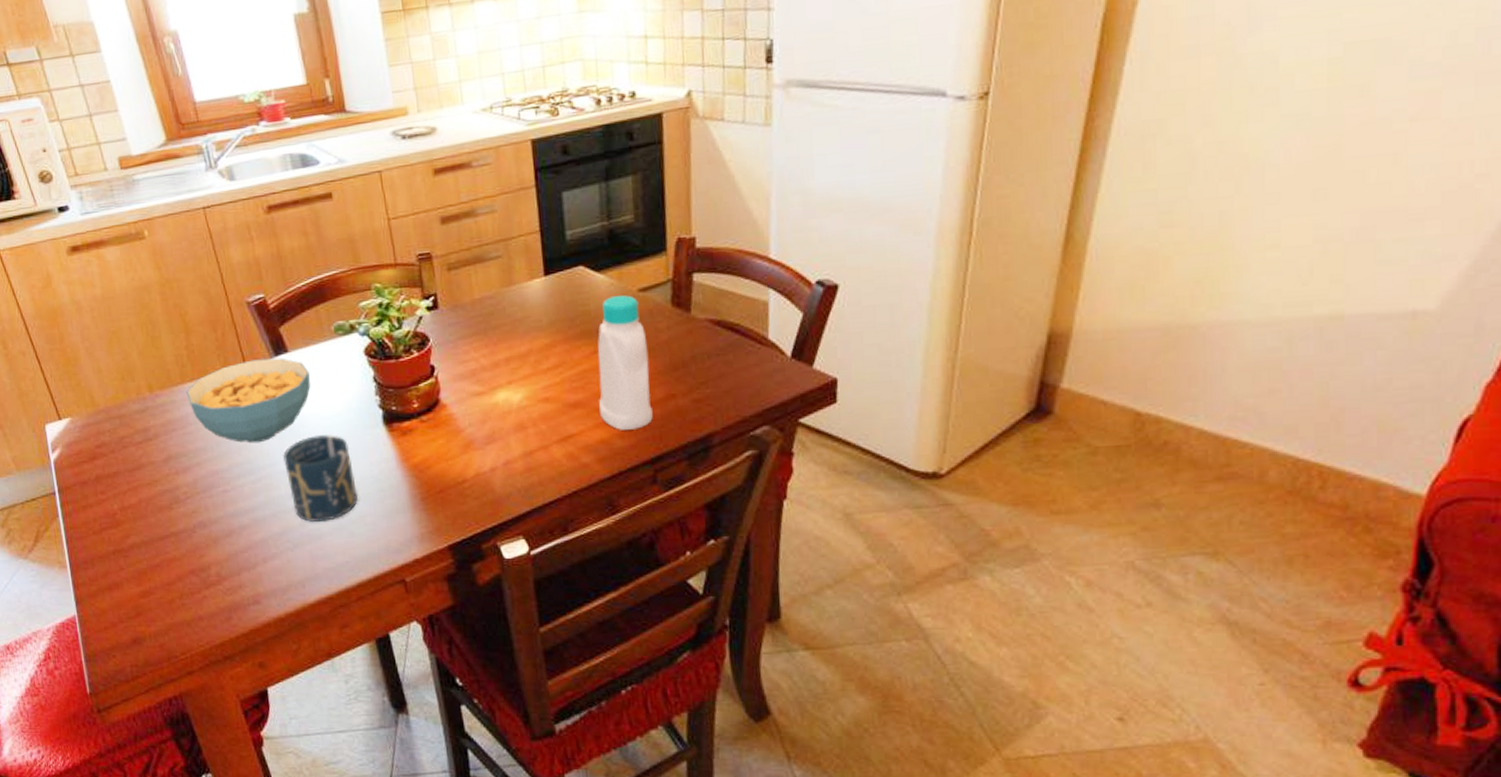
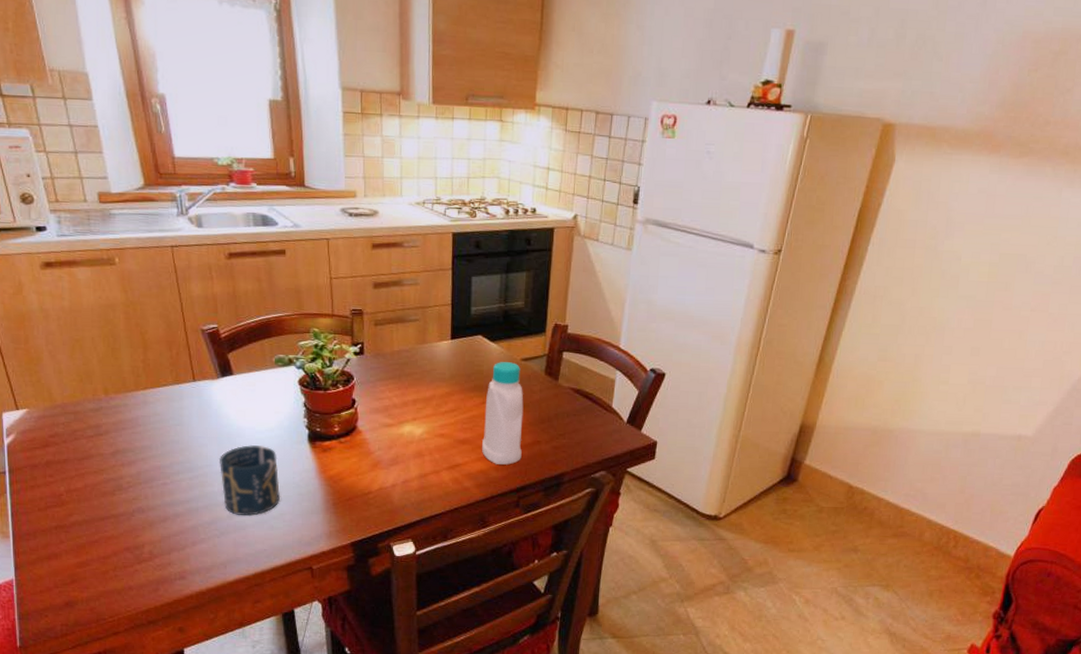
cereal bowl: present [186,357,311,444] -> none [138,377,250,447]

